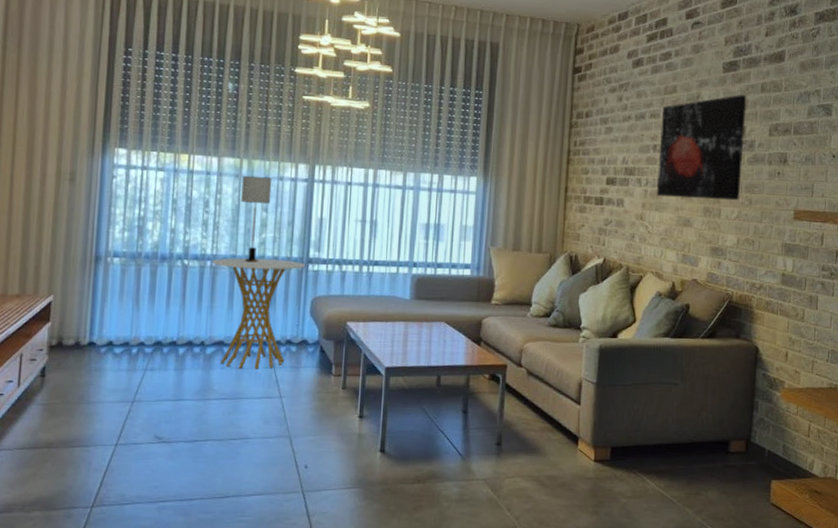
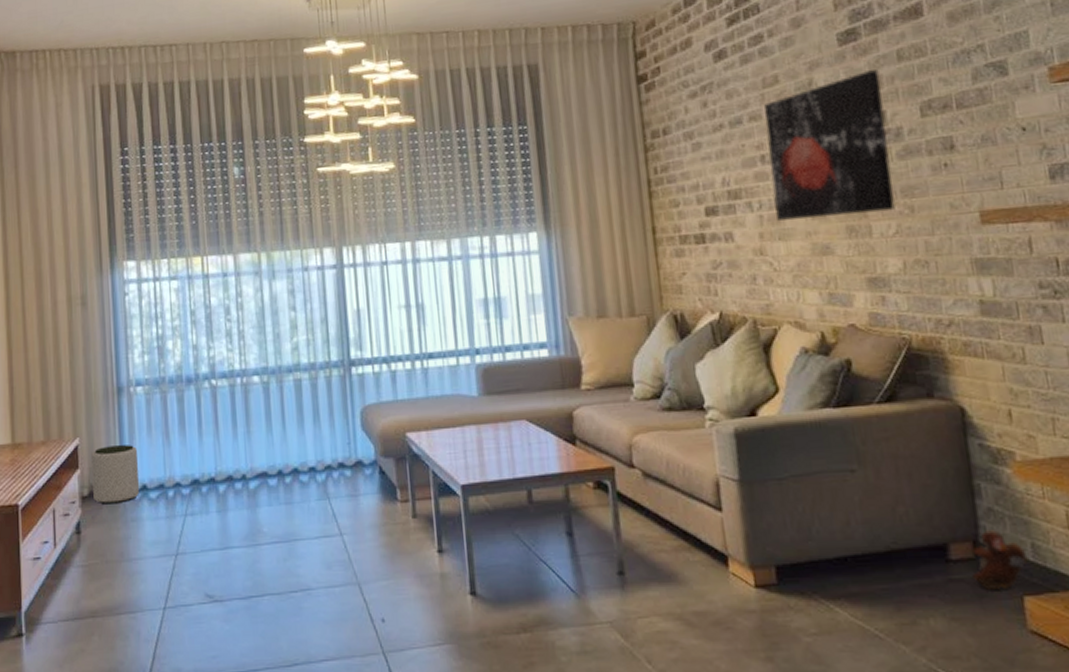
plant pot: none [61,305,107,355] -> present [91,445,139,505]
side table: present [213,258,306,370] -> none [243,365,348,504]
table lamp: present [241,175,272,263] -> none [263,270,298,374]
plush toy: none [742,434,779,474] -> present [972,530,1028,590]

